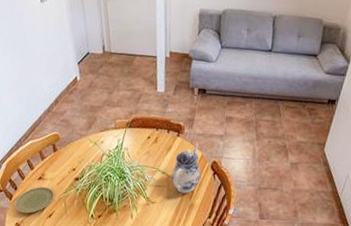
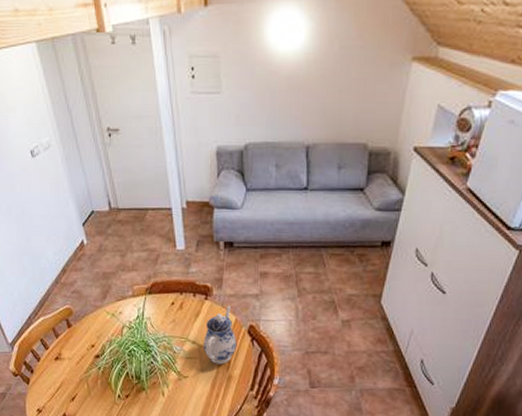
plate: present [15,186,54,214] -> none [33,367,75,398]

